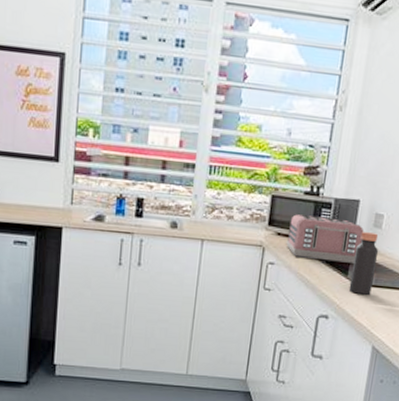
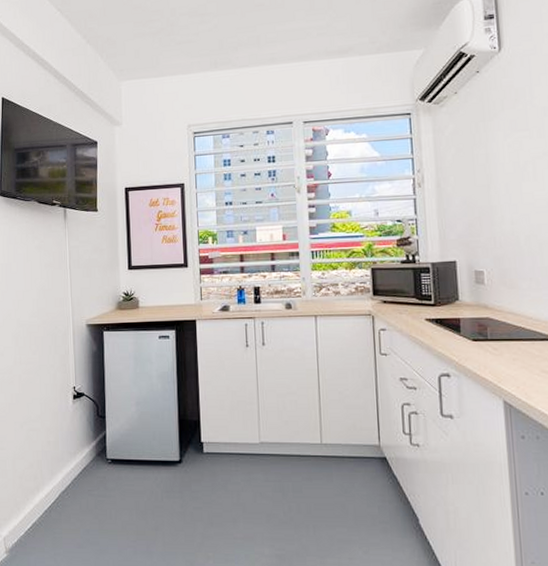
toaster: present [286,214,364,263] -> none [393,280,468,321]
bottle: present [348,232,379,296] -> none [462,289,489,351]

